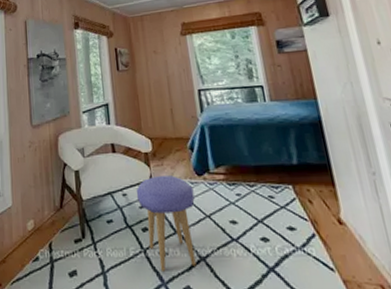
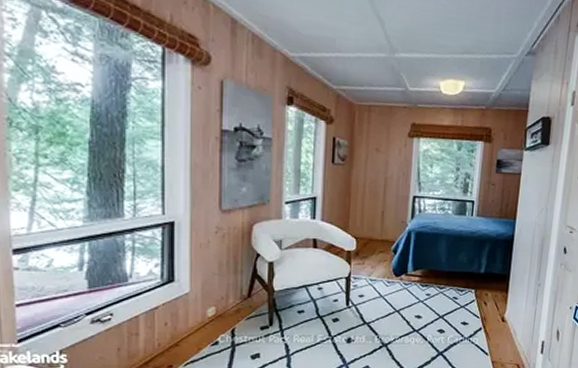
stool: present [136,176,196,271] -> none [332,274,389,355]

